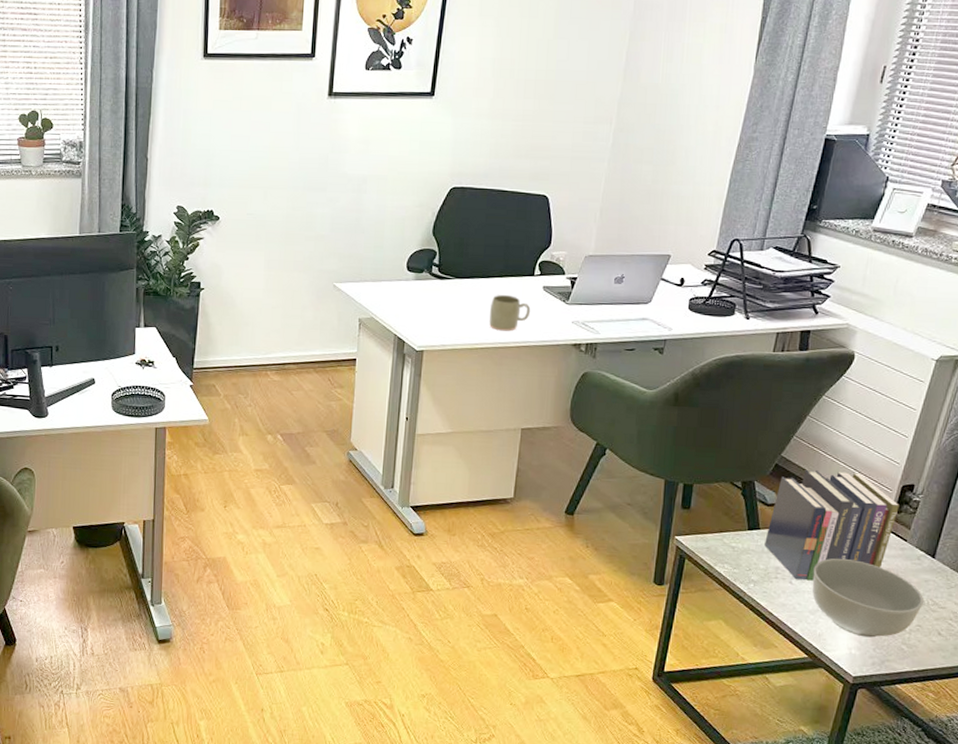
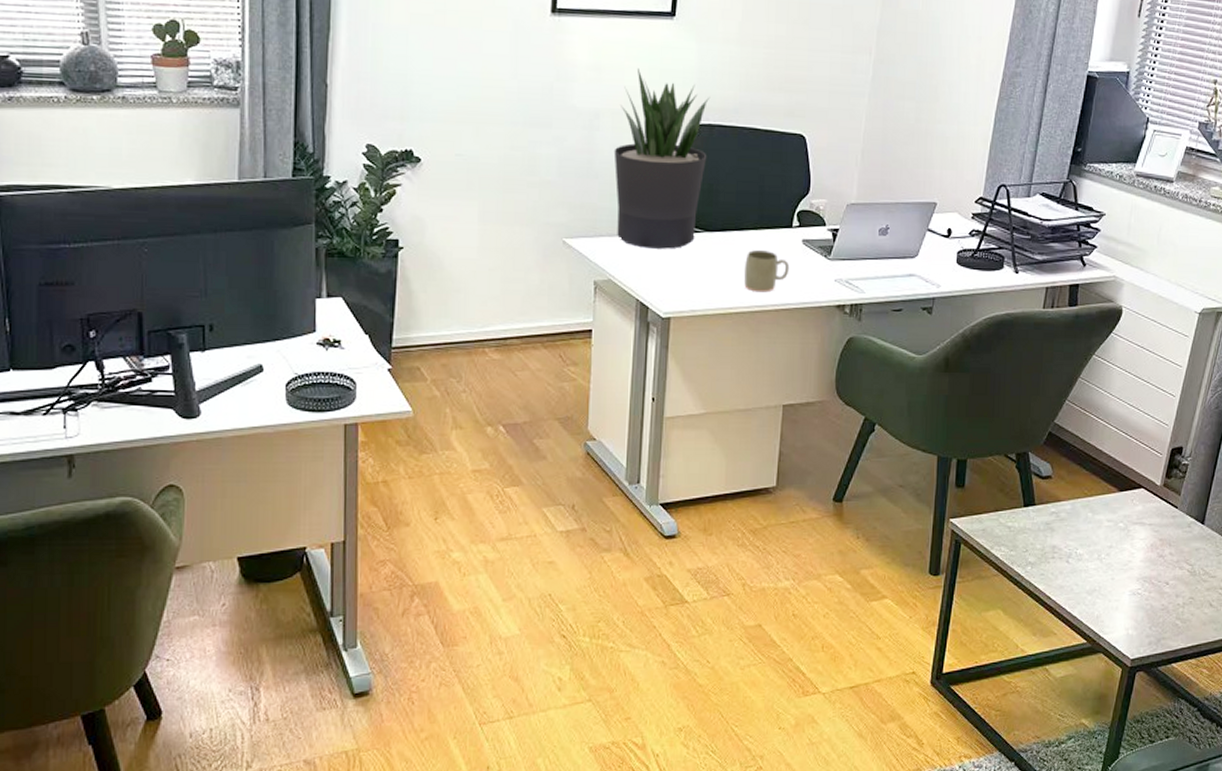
planter: none [378,140,464,293] -> present [613,68,711,249]
books: present [764,470,899,581] -> none [1040,437,1169,558]
bowl: present [811,558,925,638] -> none [1088,531,1196,615]

